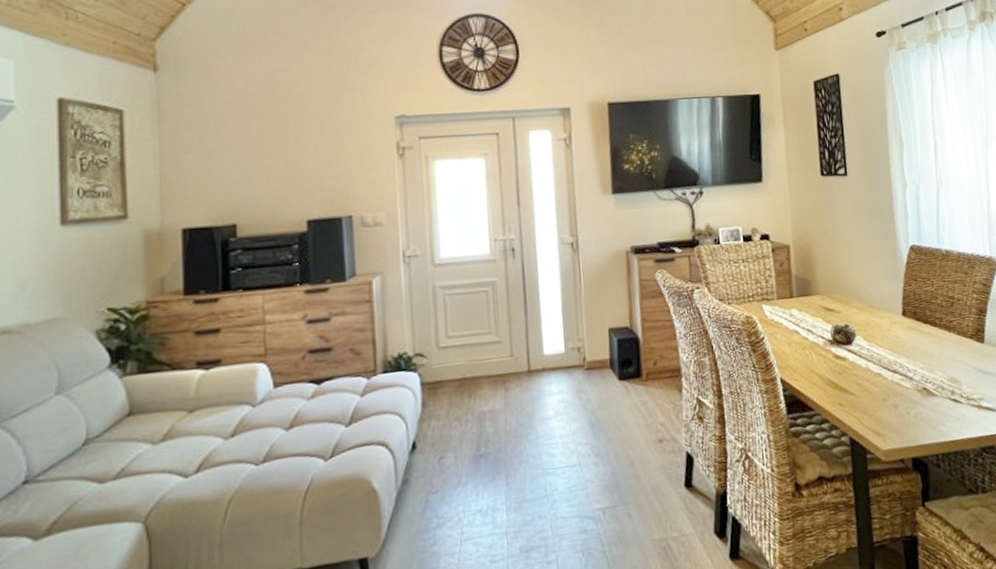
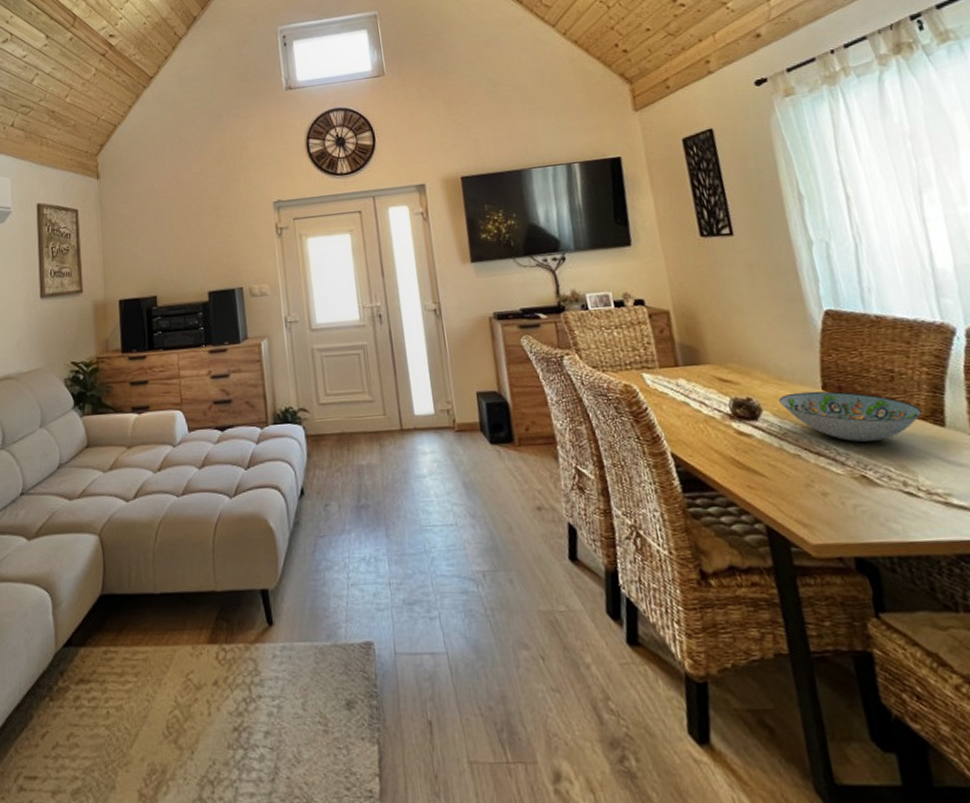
decorative bowl: none [869,316,970,360] -> present [779,391,922,442]

